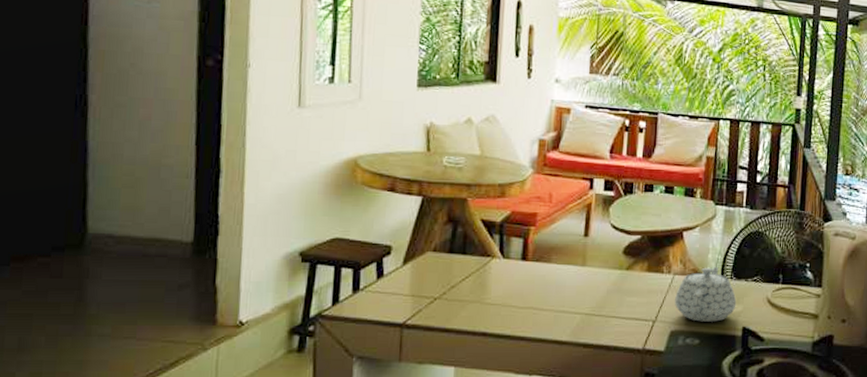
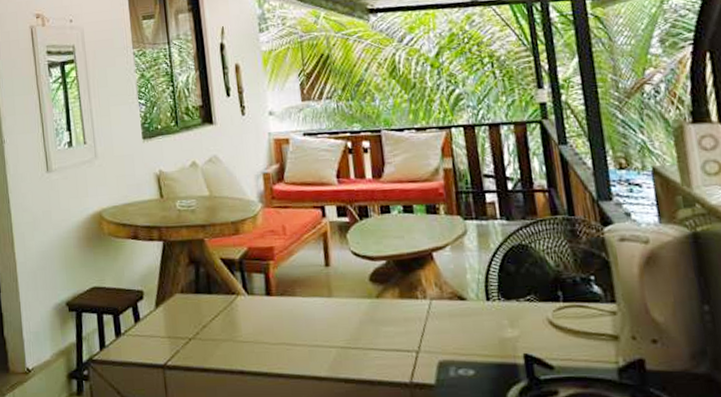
teapot: present [675,266,737,322] -> none [436,287,511,350]

